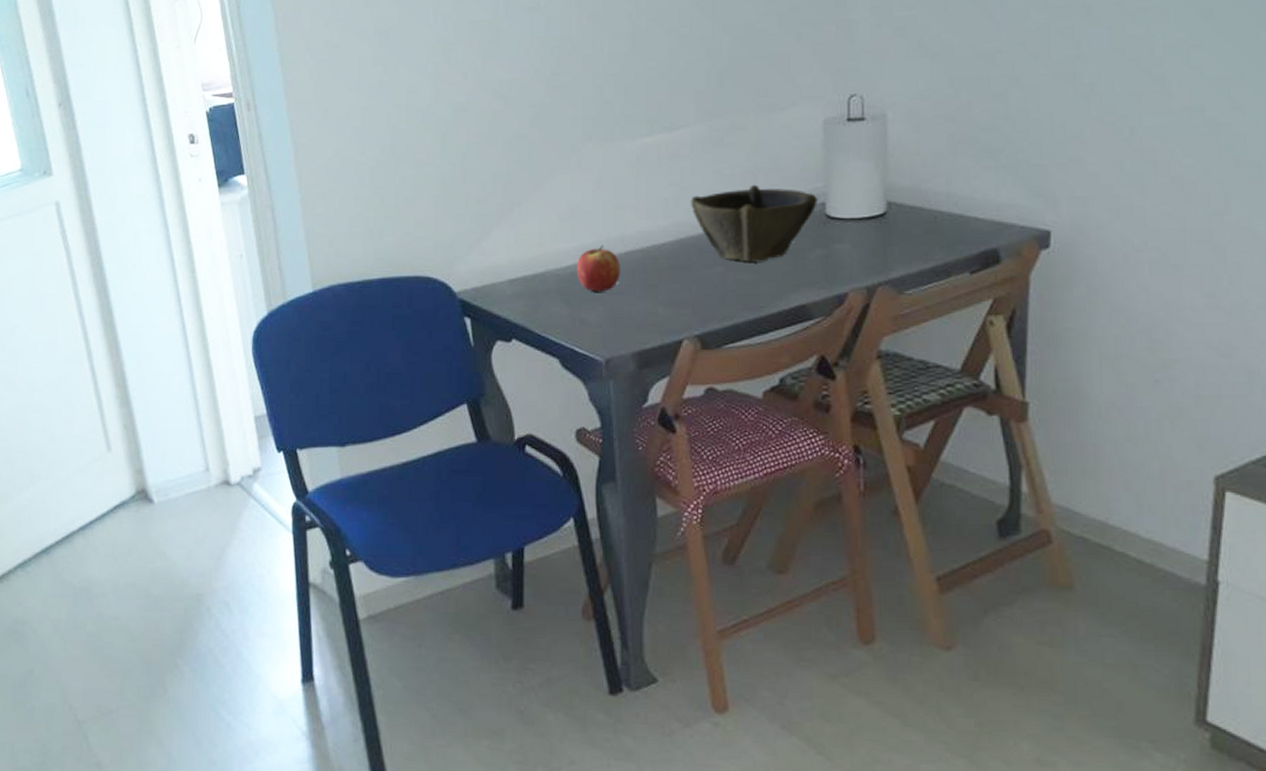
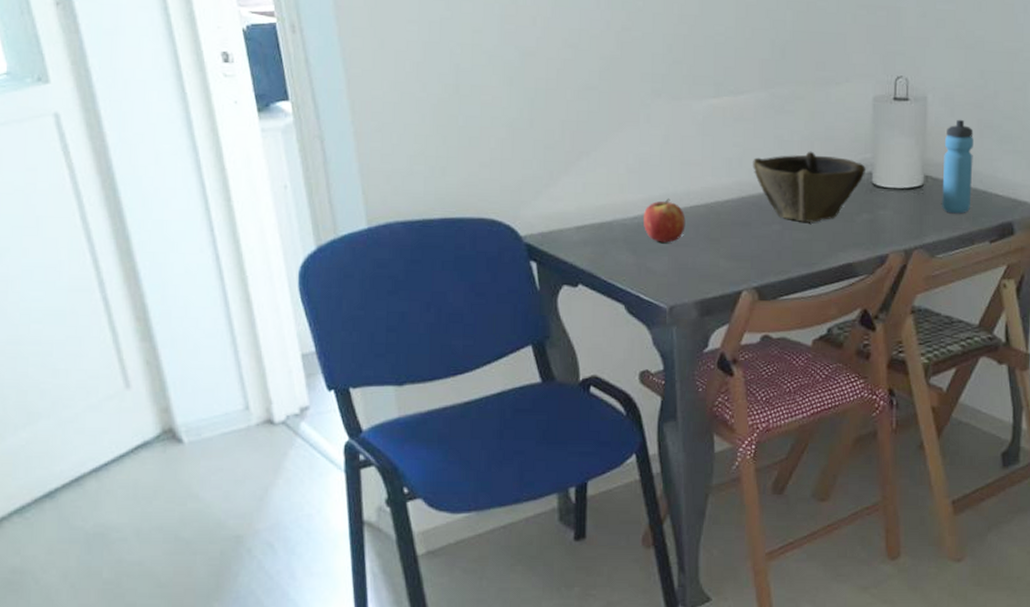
water bottle: none [909,135,946,243] -> present [942,119,974,214]

